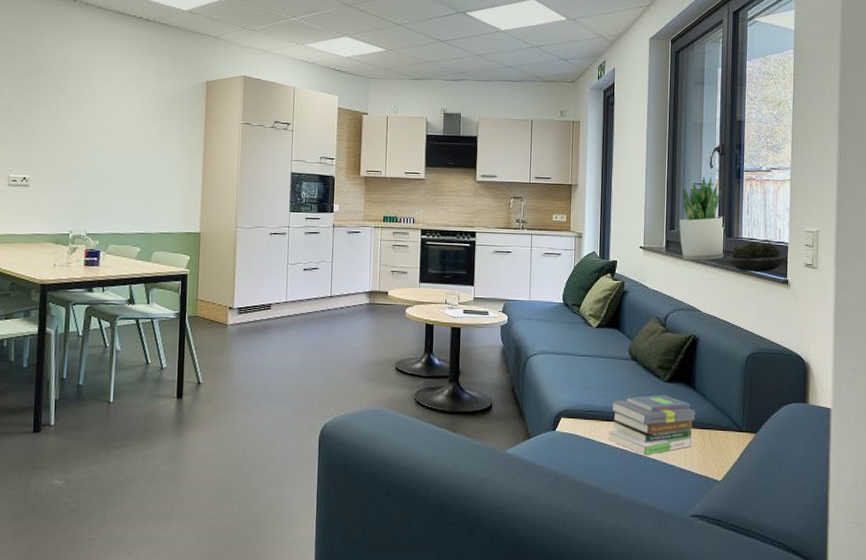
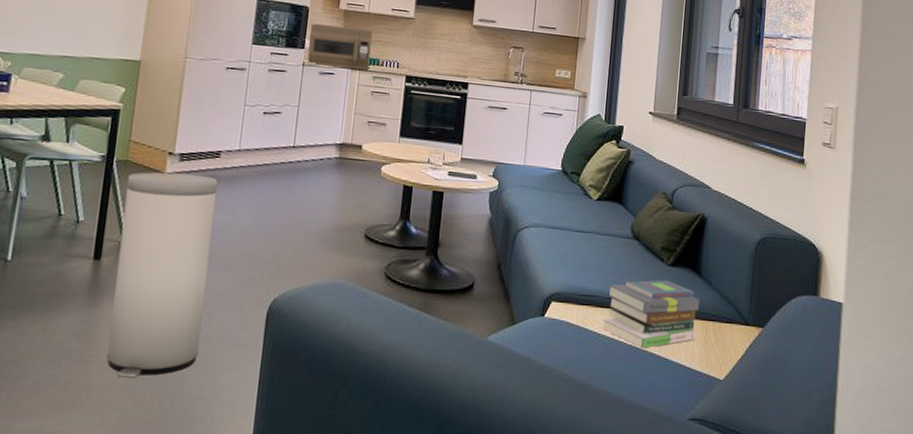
pedal bin: none [194,324,271,494] -> present [107,172,218,379]
microwave: none [336,190,390,227] -> present [307,24,373,70]
planter: present [679,176,725,261] -> none [692,40,741,132]
succulent plant: present [725,241,788,273] -> none [739,114,805,149]

